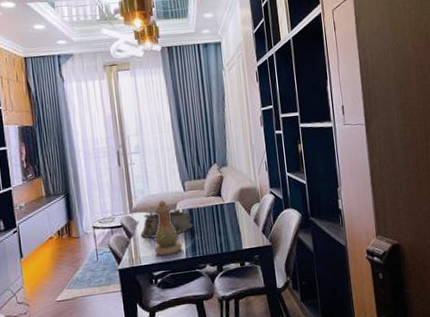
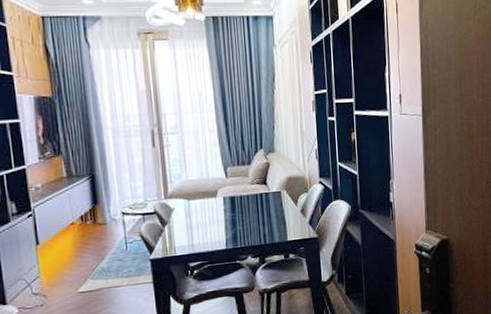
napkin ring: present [140,209,194,239] -> none [176,196,235,227]
vase: present [154,200,183,256] -> none [191,186,222,246]

